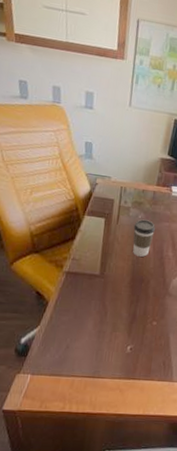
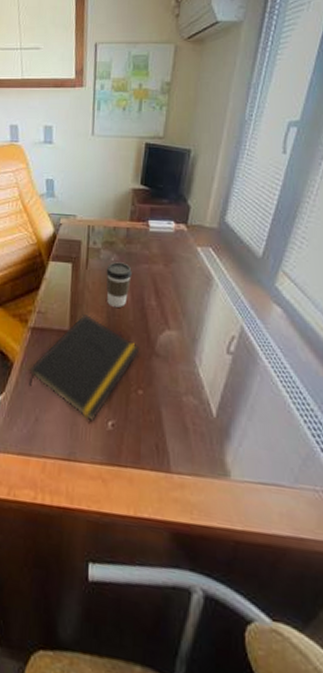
notepad: none [62,261,157,347] -> present [28,313,140,422]

